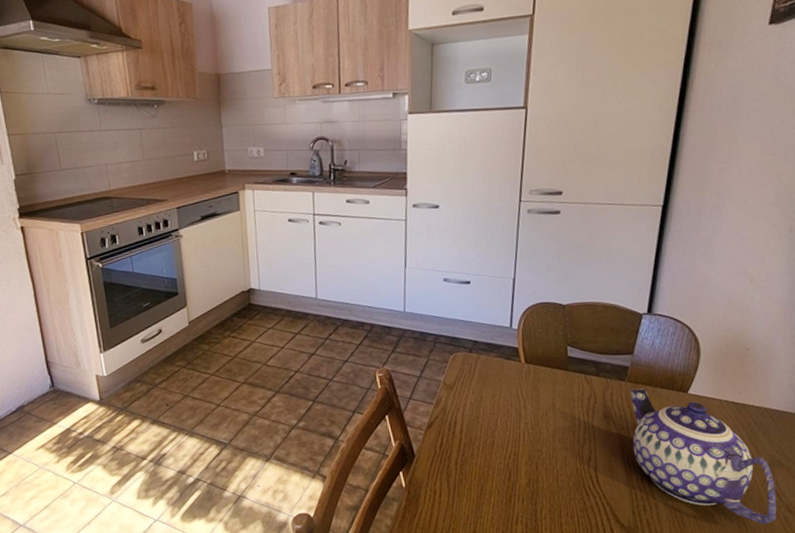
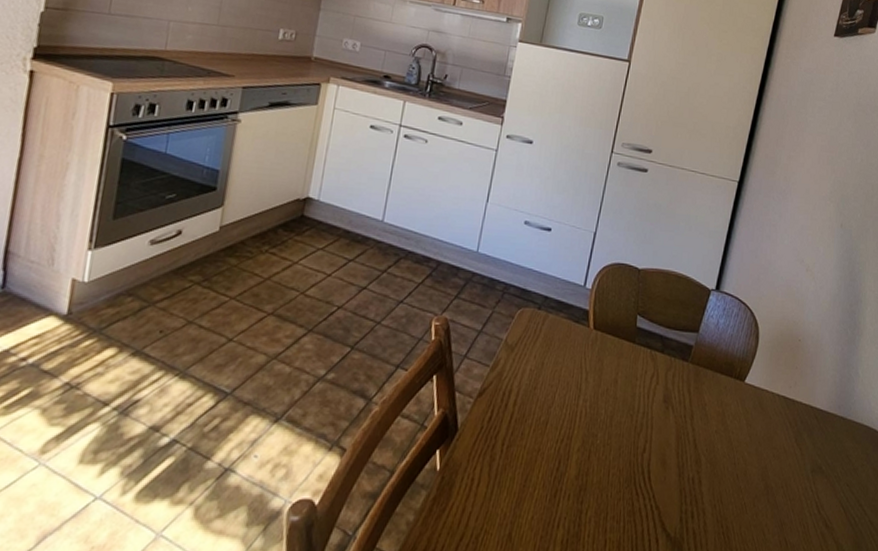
teapot: present [630,388,777,525] -> none [688,371,816,541]

